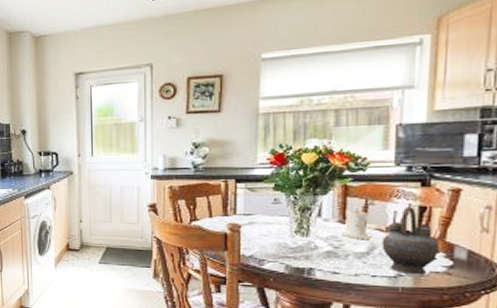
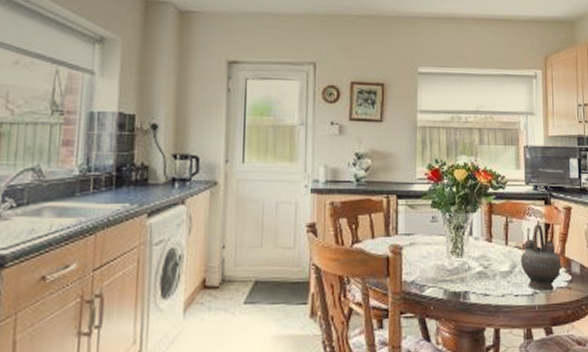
candle: present [341,208,373,239] -> none [489,226,514,258]

